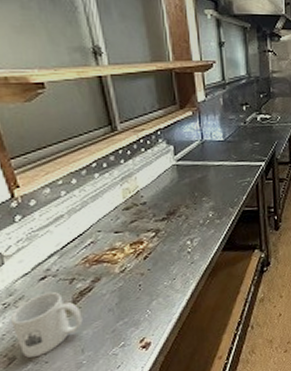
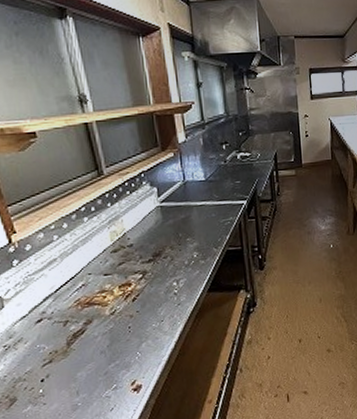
mug: present [9,291,83,358] -> none [10,333,77,399]

